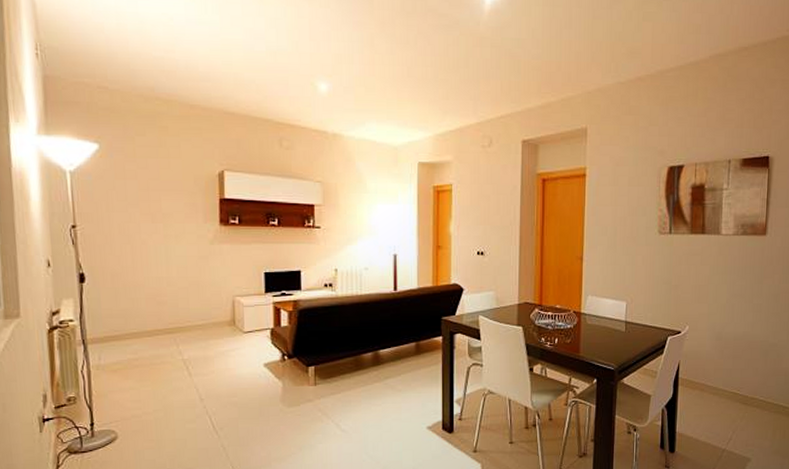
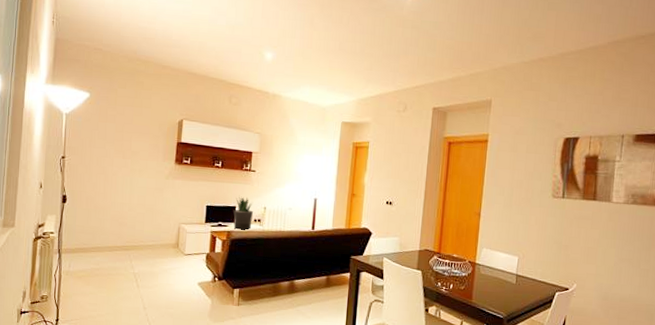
planter: none [298,258,323,298] -> present [233,196,254,230]

